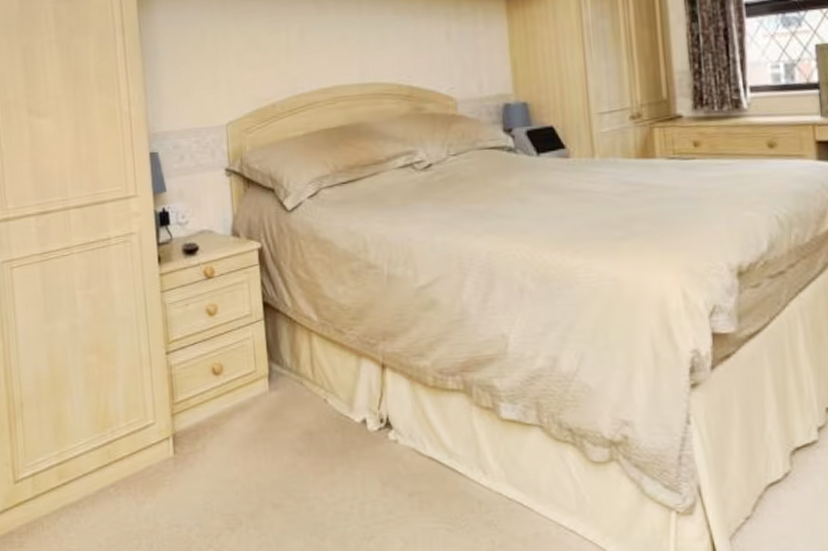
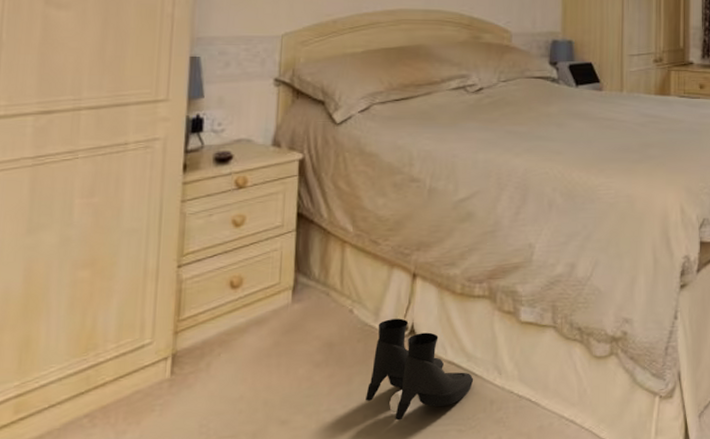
boots: none [350,410,458,514] -> present [366,318,474,421]

